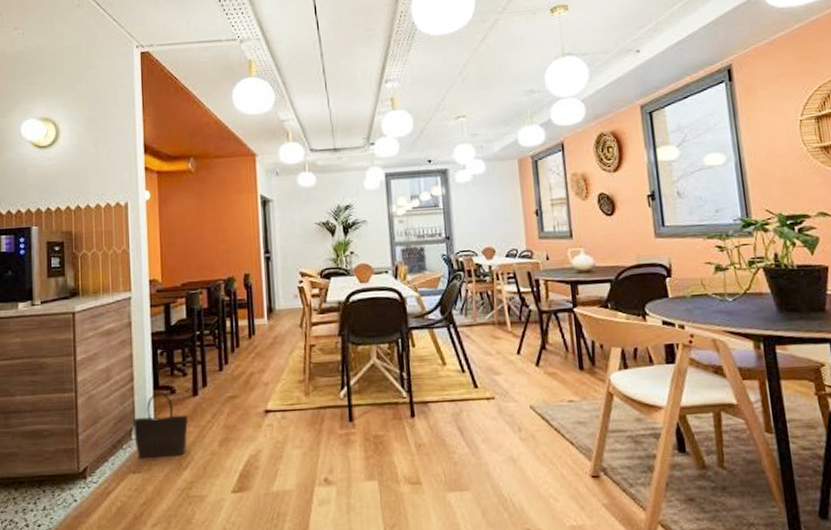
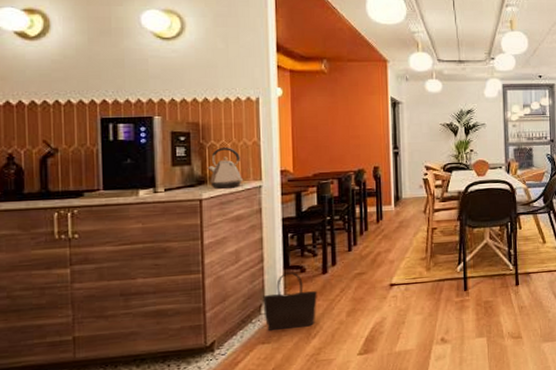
kettle: none [79,256,114,301] -> present [207,146,244,189]

